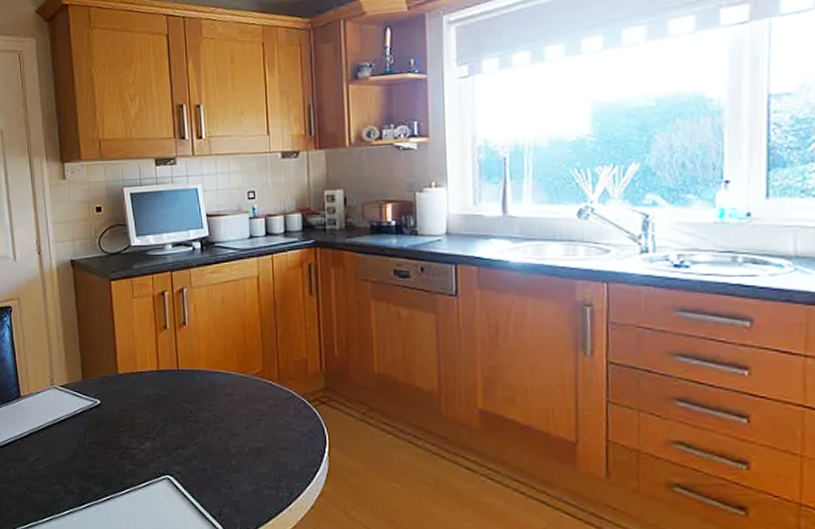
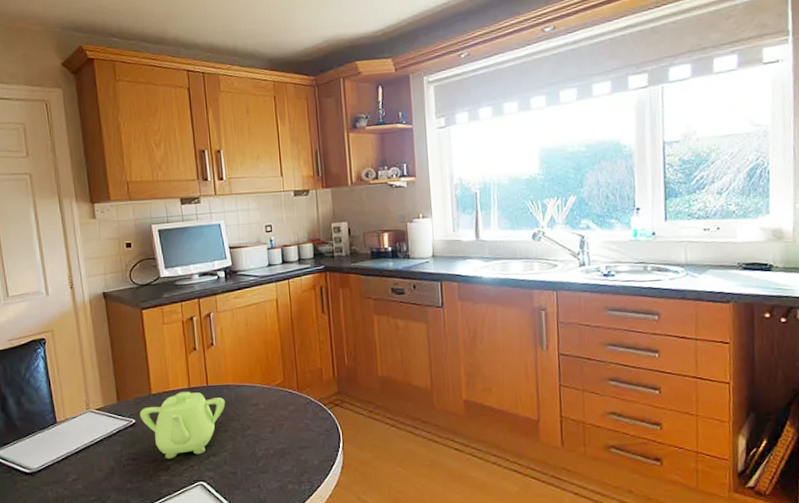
teapot: none [105,374,197,446] -> present [139,392,225,458]

